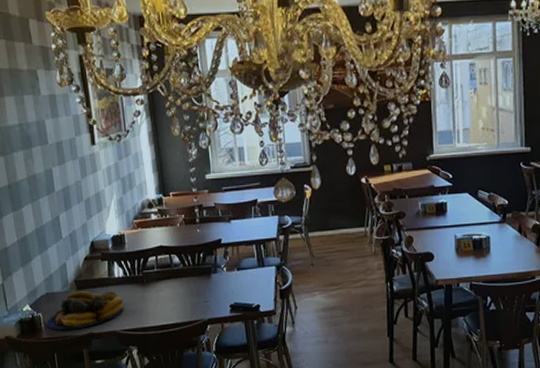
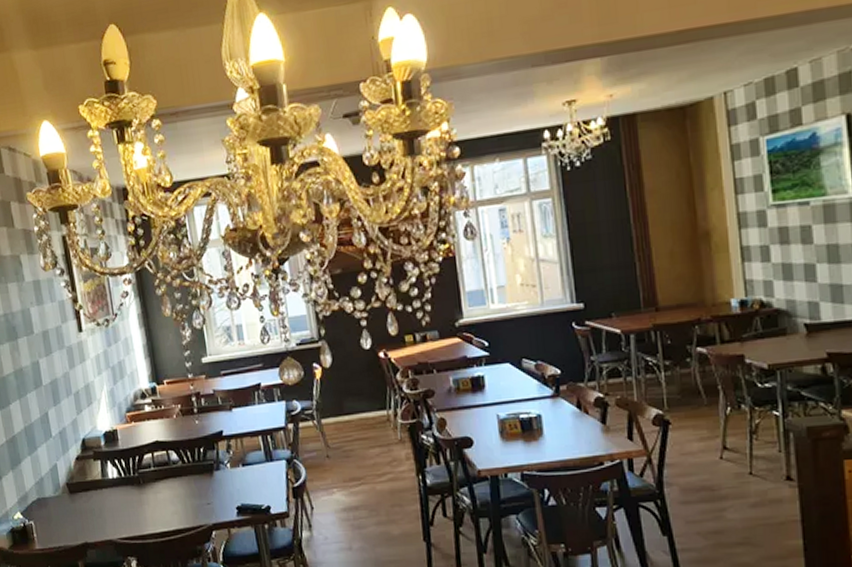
fruit bowl: present [46,290,125,330] -> none [39,494,121,540]

